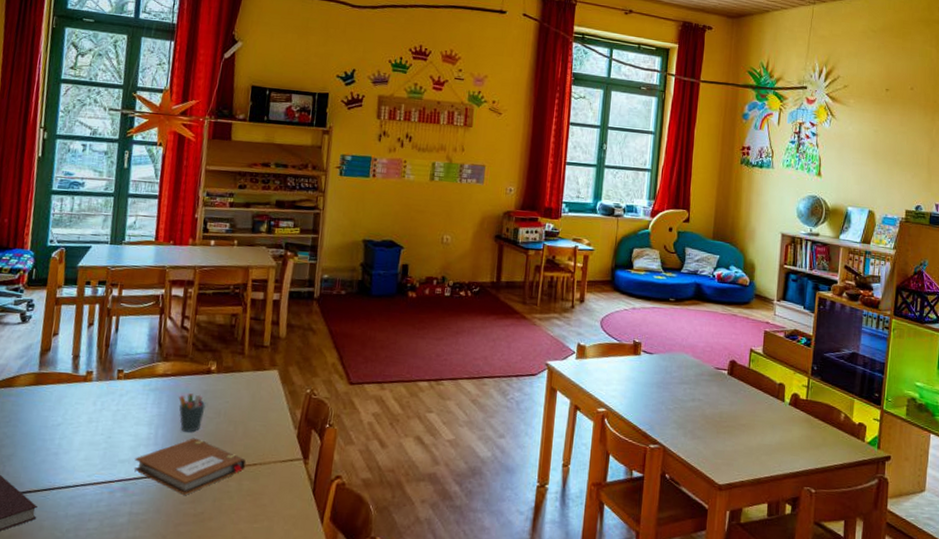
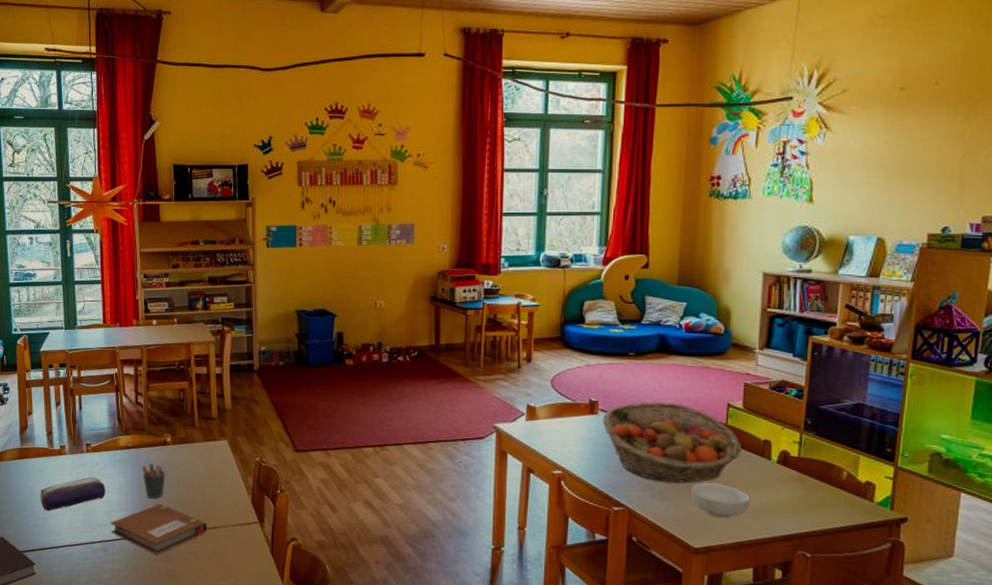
pencil case: none [54,407,134,446] -> present [41,477,106,511]
fruit basket: none [644,344,762,422] -> present [602,402,743,483]
cereal bowl: none [718,422,767,456] -> present [691,483,750,518]

